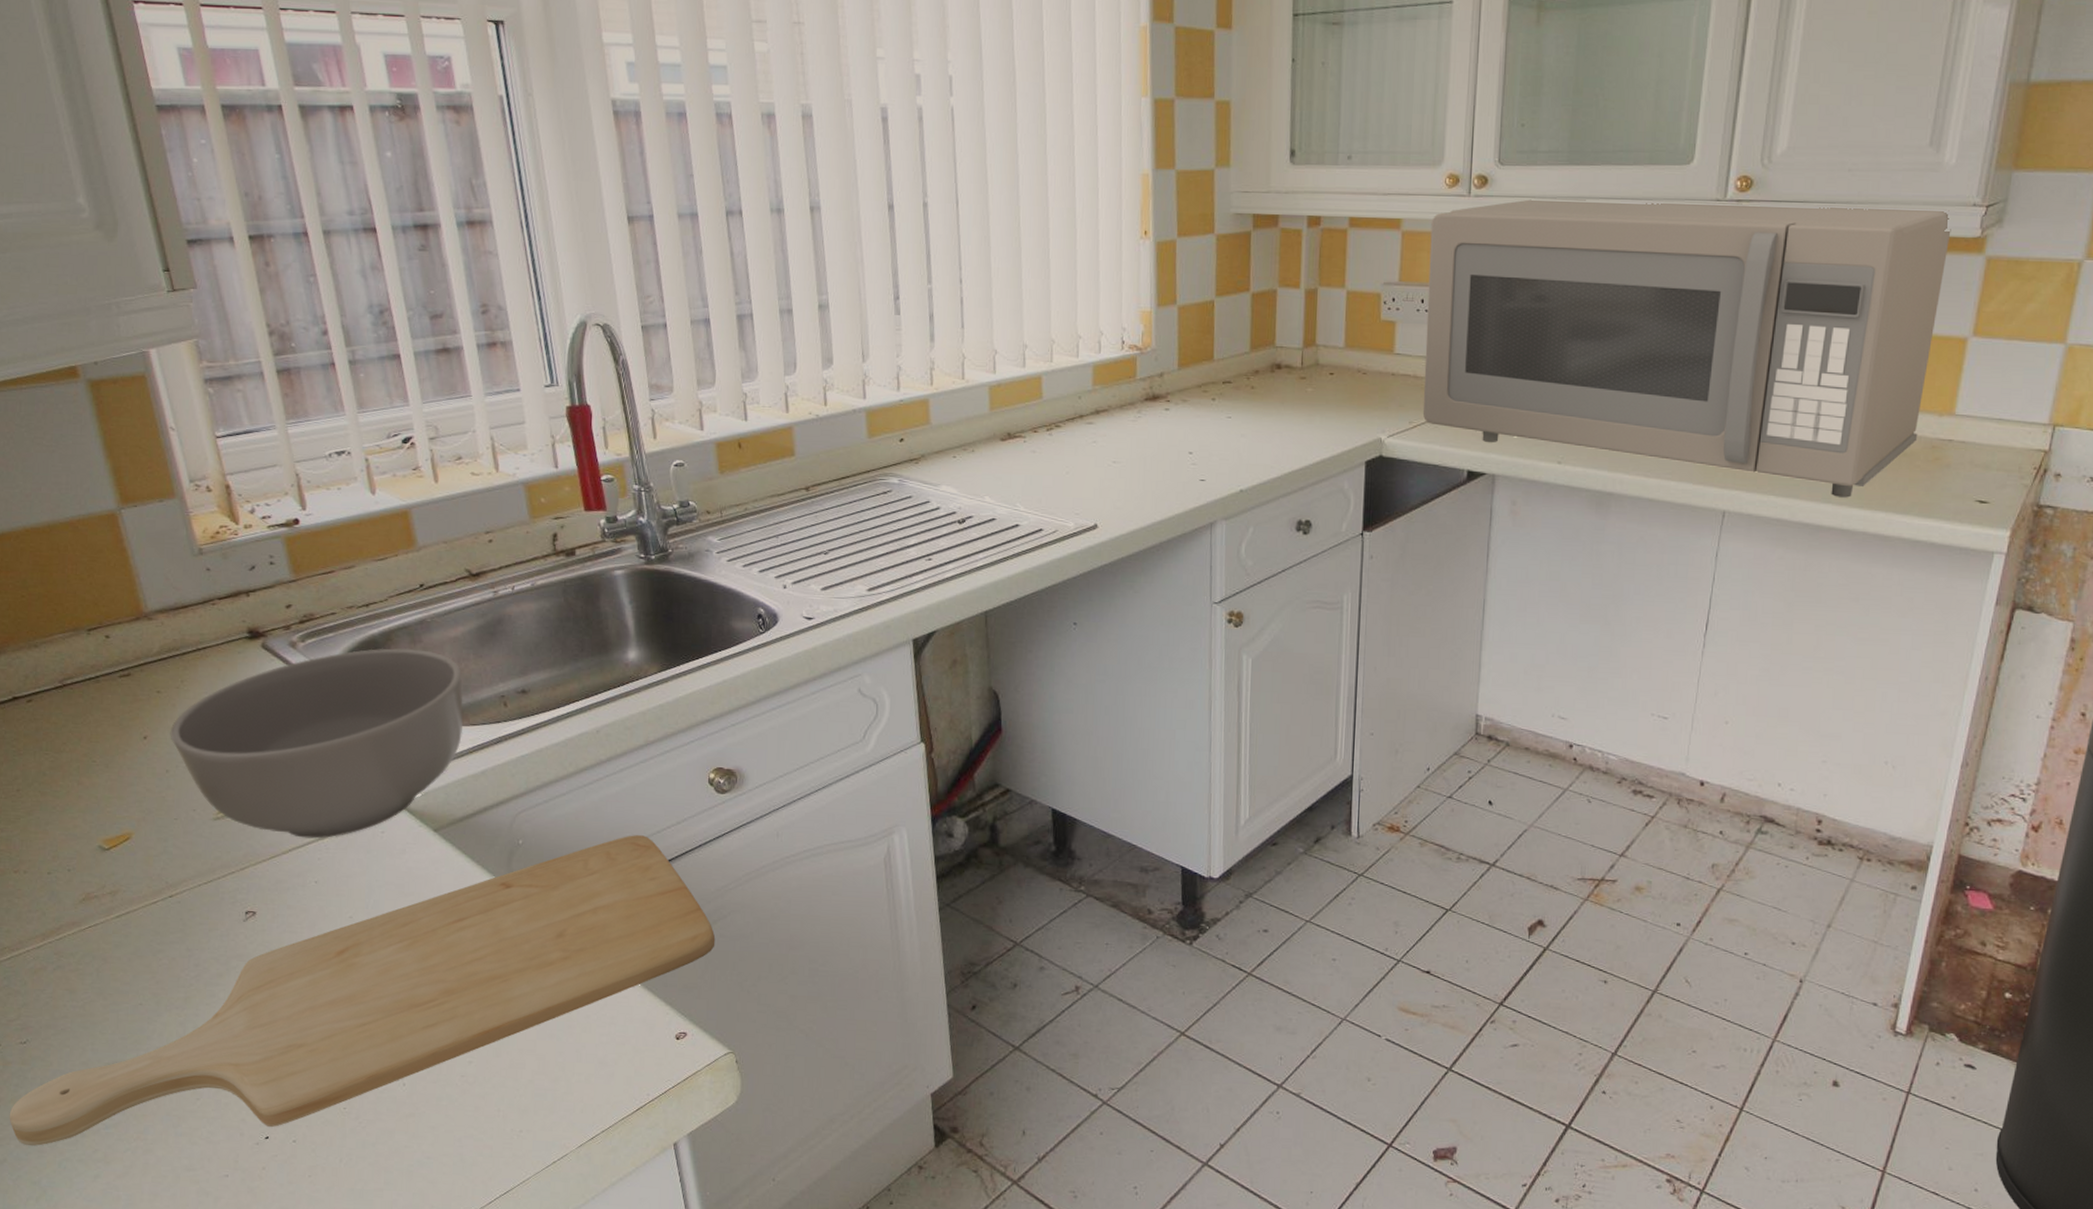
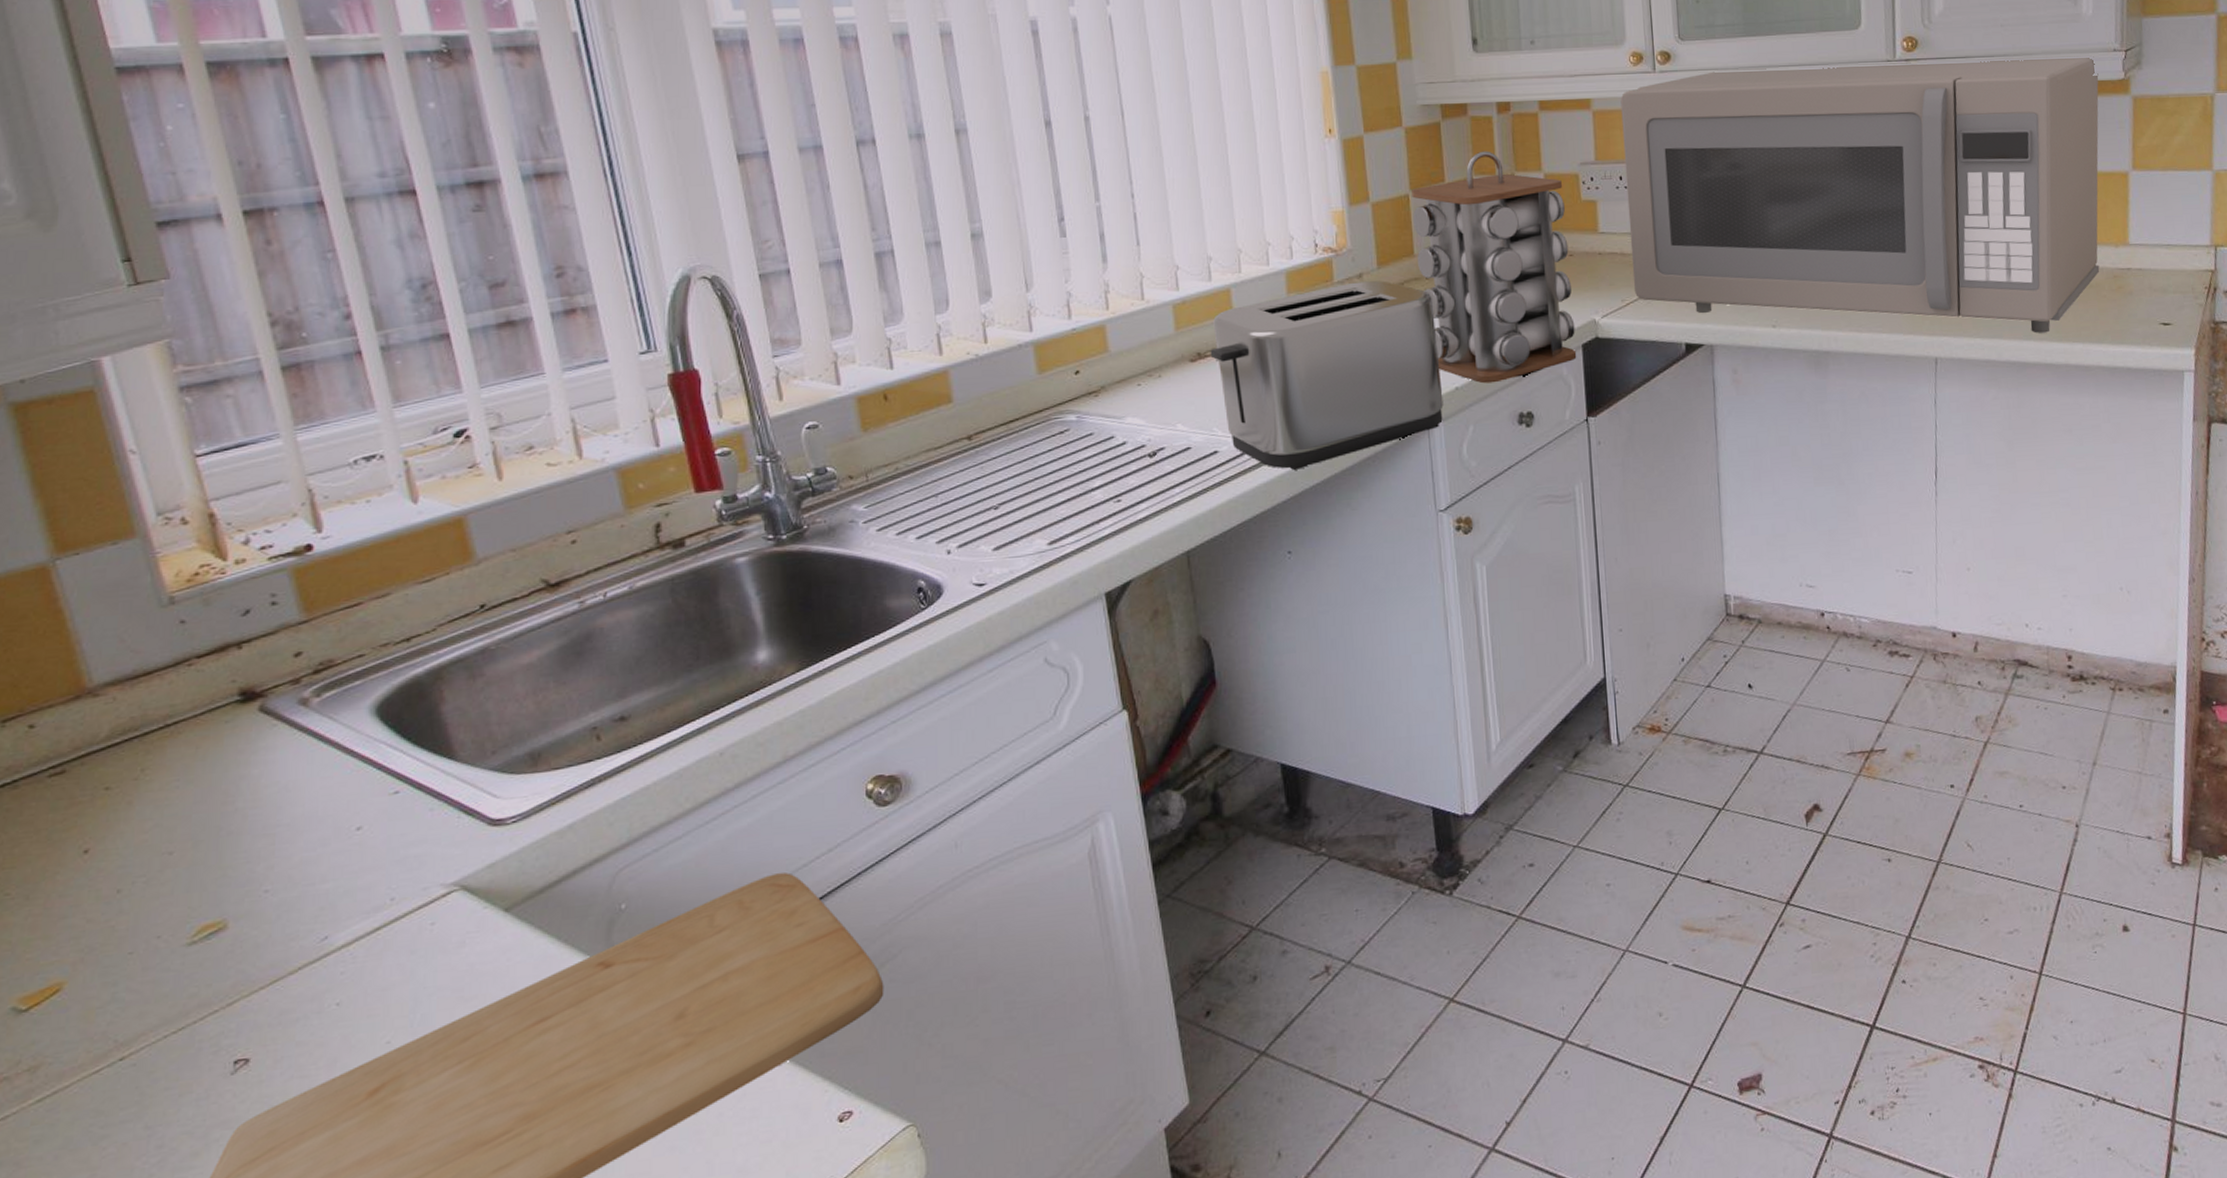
bowl: present [170,647,463,839] -> none [123,684,542,949]
toaster: none [1019,380,1228,550] -> present [1210,281,1444,470]
spice rack: none [1215,263,1364,489] -> present [1411,151,1577,384]

